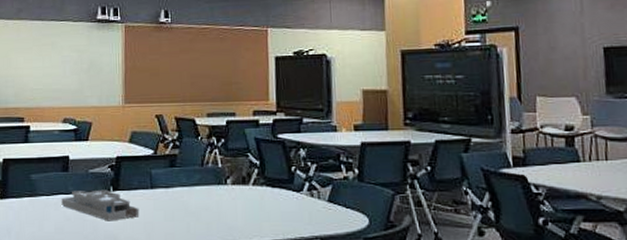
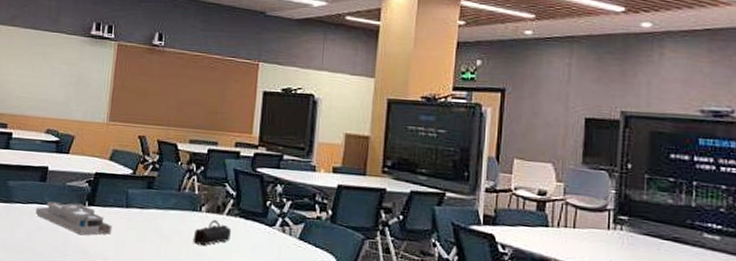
pencil case: none [221,190,259,219] -> present [193,219,231,246]

